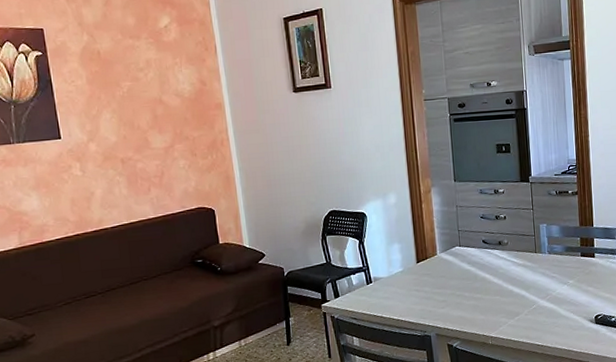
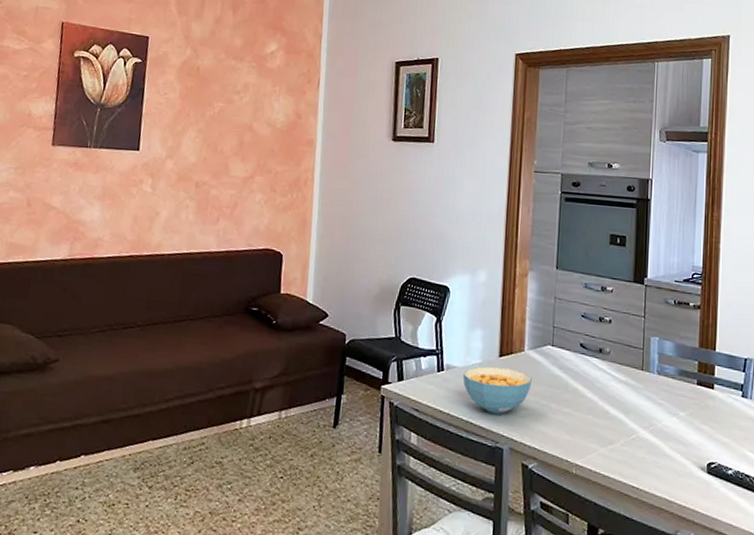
cereal bowl: none [388,271,447,310] -> present [463,366,532,414]

